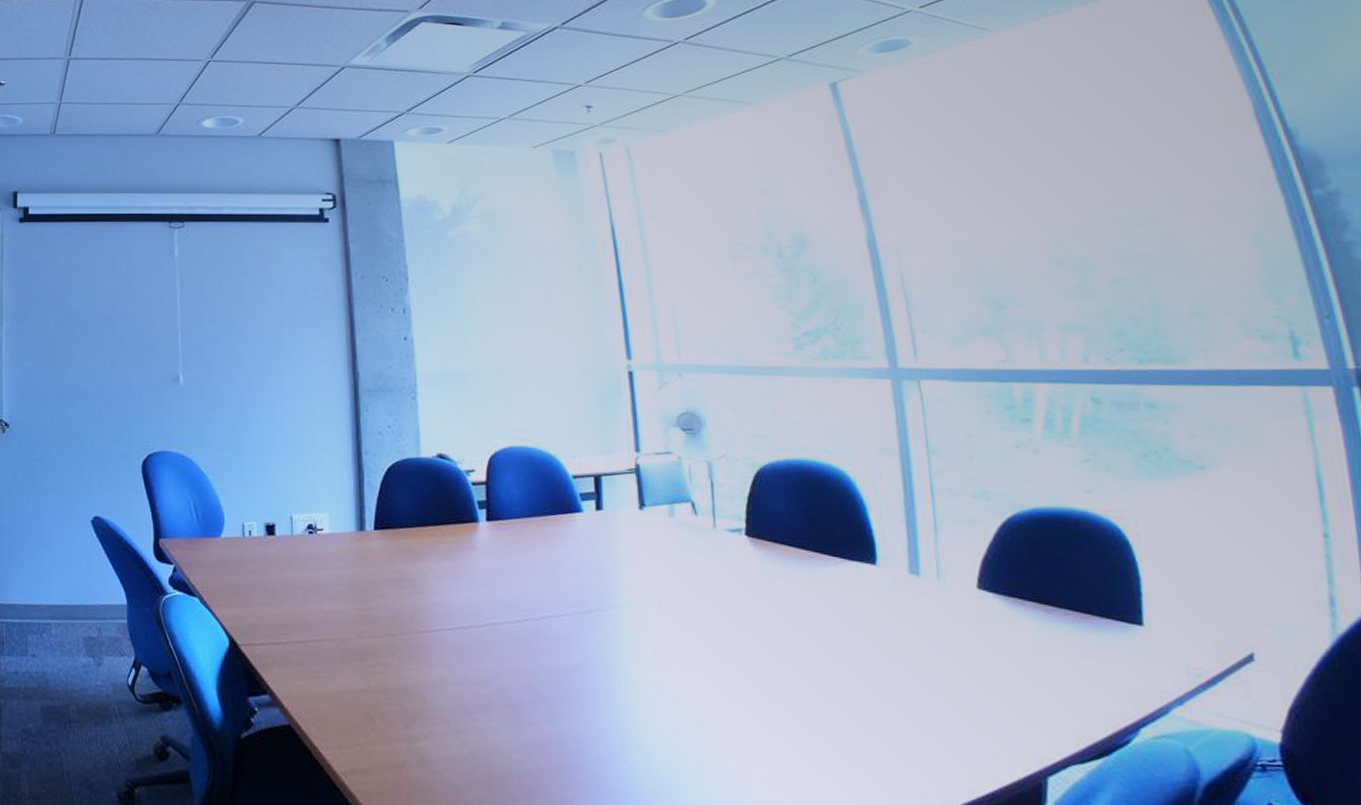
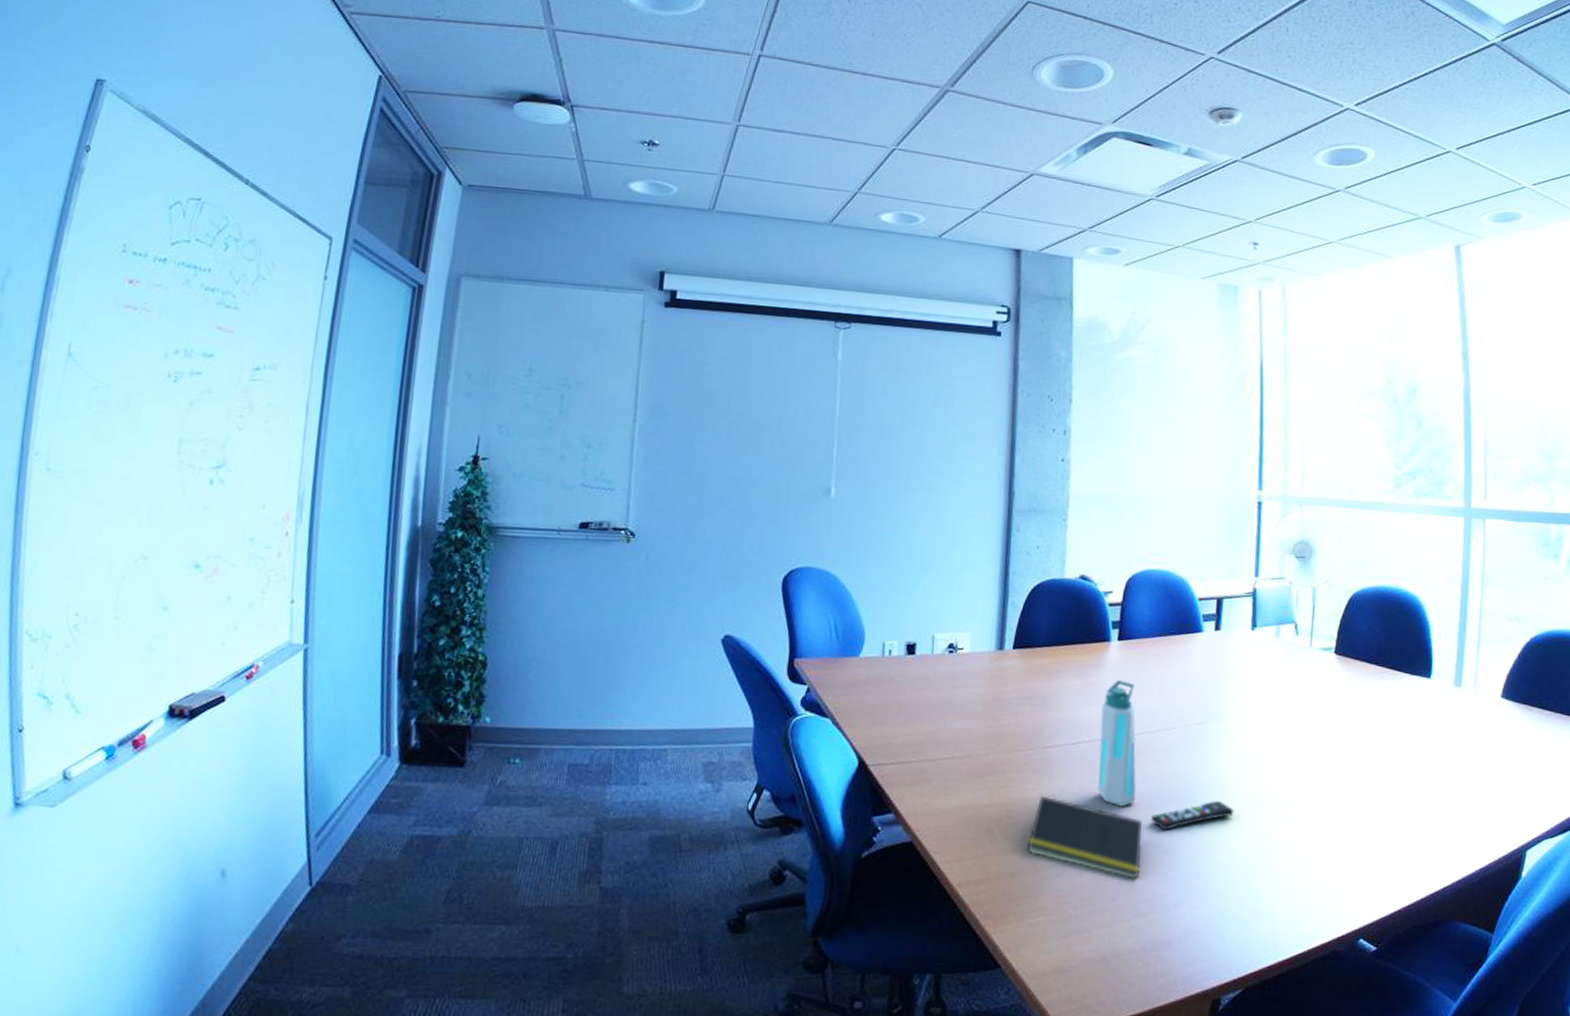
notepad: none [411,683,543,781] -> present [1026,795,1144,880]
water bottle: none [477,563,528,700] -> present [1097,680,1137,807]
remote control: none [548,696,646,728] -> present [1151,800,1234,830]

